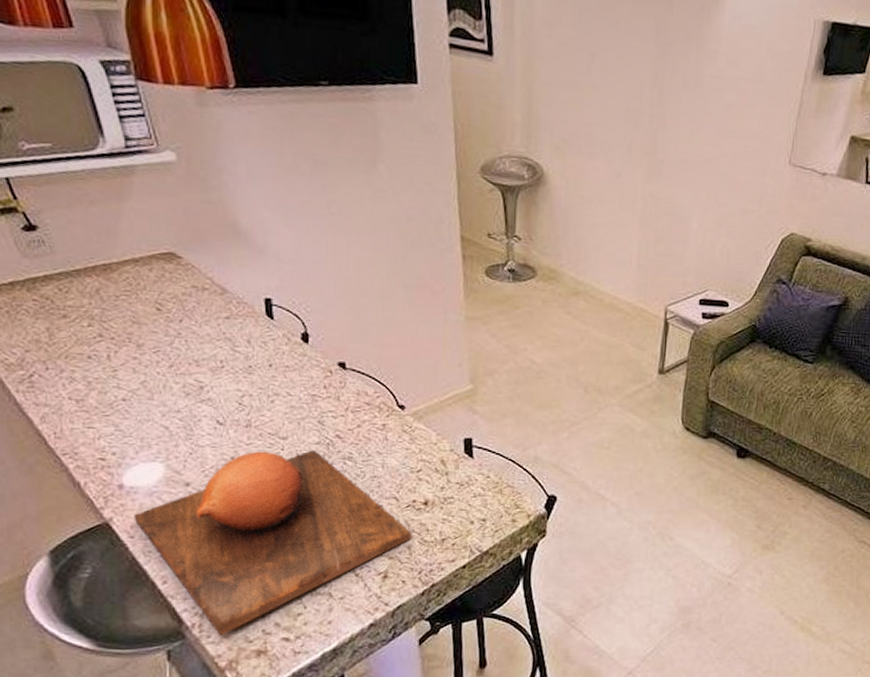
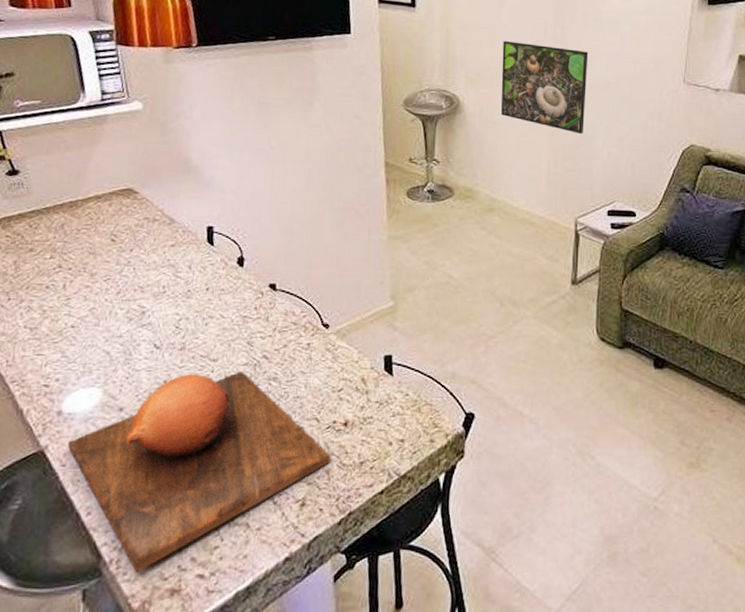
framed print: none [589,103,688,215] -> present [501,40,589,134]

